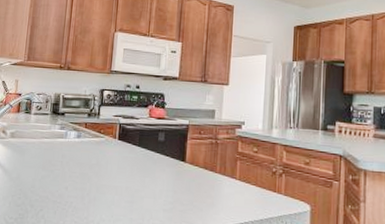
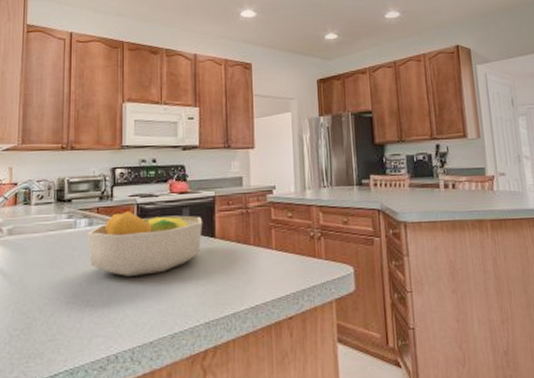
fruit bowl: none [74,129,176,187] -> present [86,211,203,276]

